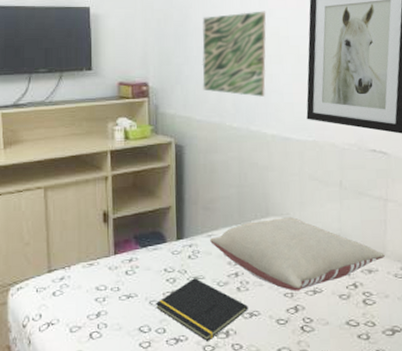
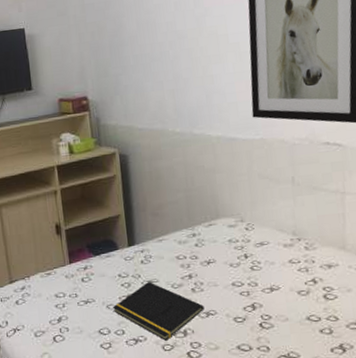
wall art: present [202,11,267,97] -> none [136,10,207,100]
pillow: present [210,217,385,291] -> none [161,217,345,290]

